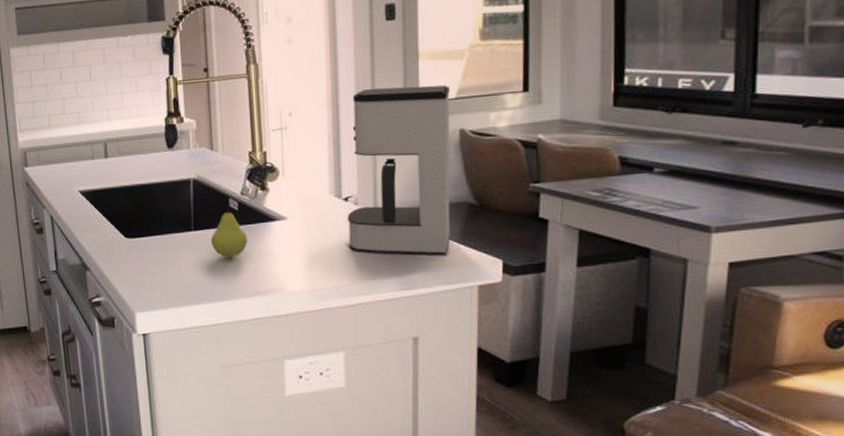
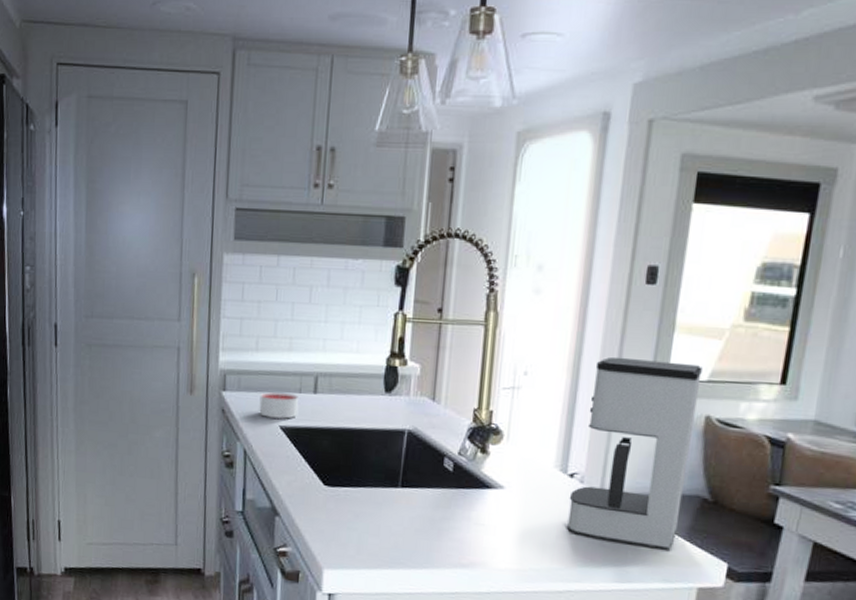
candle: none [58,161,94,186] -> present [259,392,299,420]
fruit: present [210,206,248,257] -> none [417,465,459,523]

